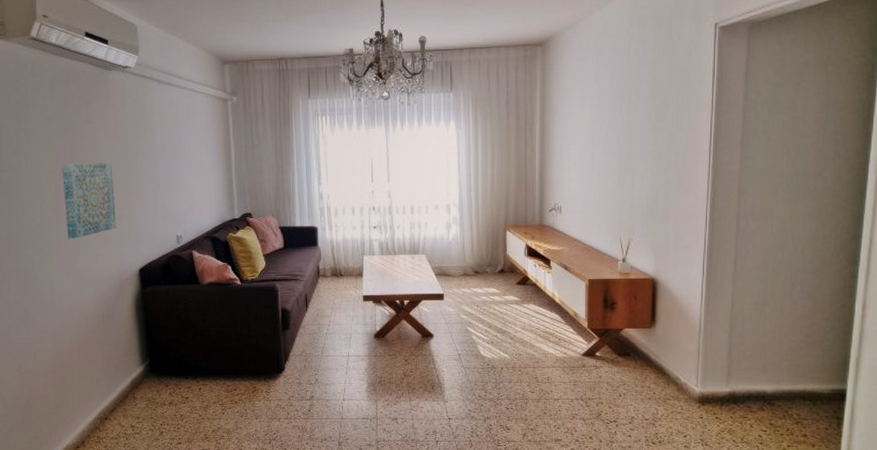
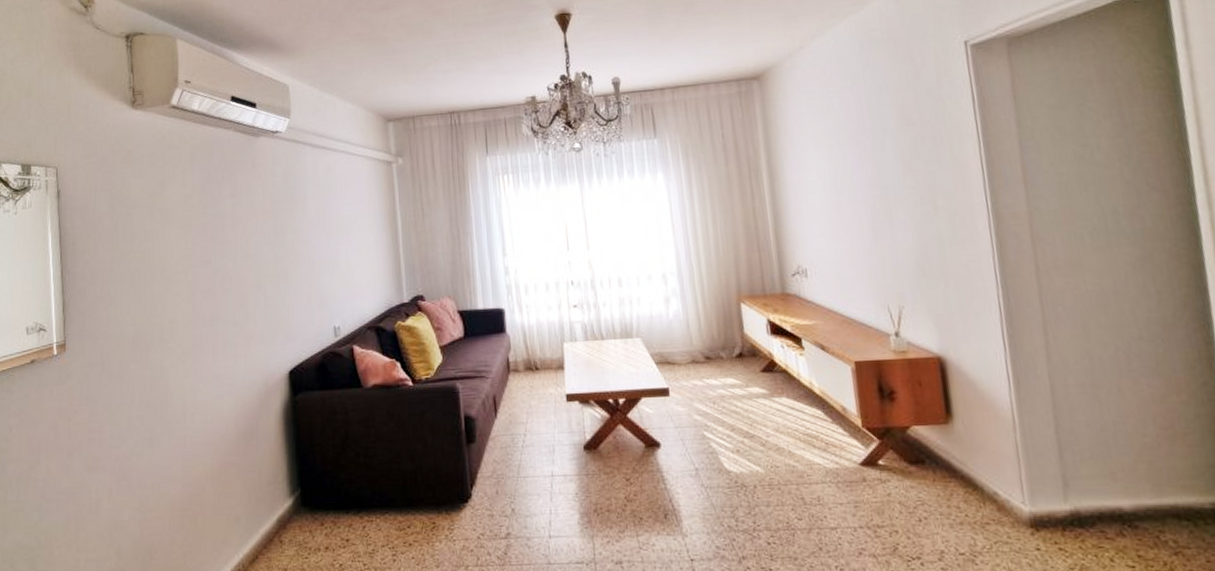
wall art: present [62,163,117,239] -> none [200,242,263,337]

